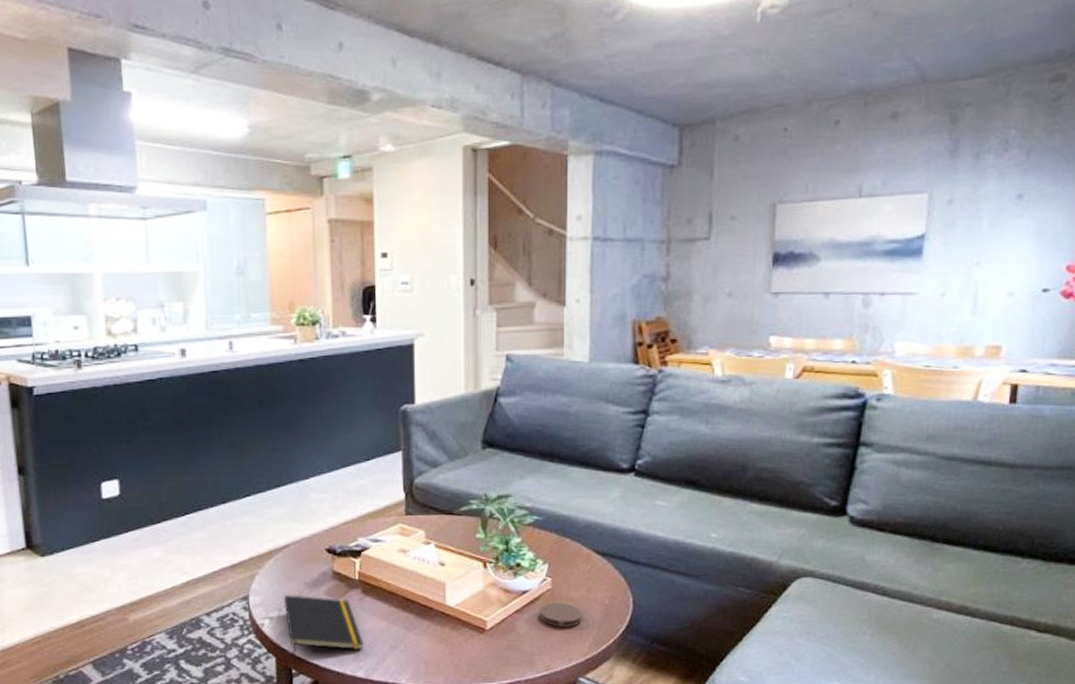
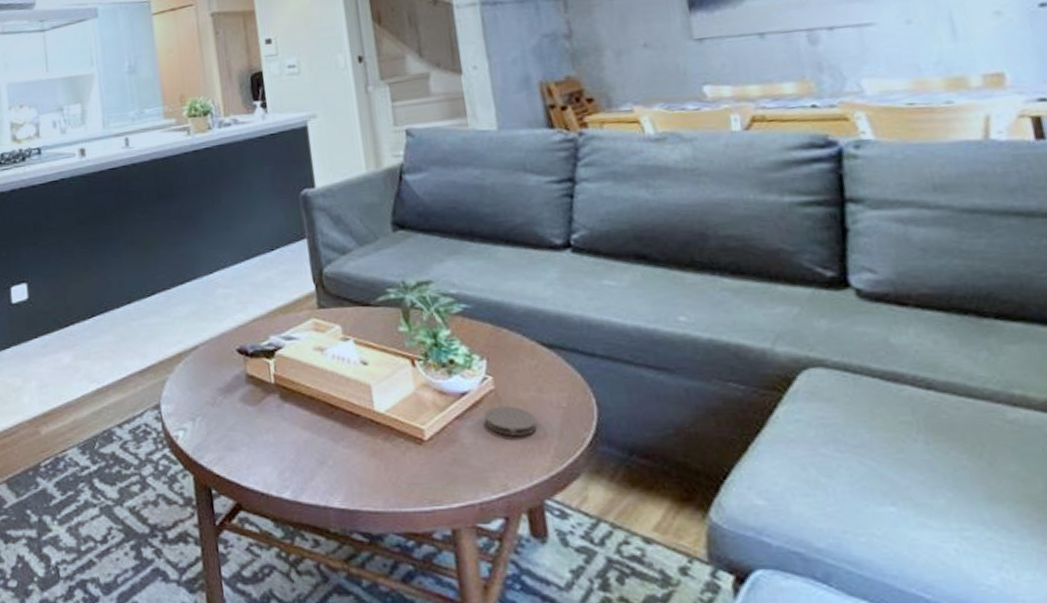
notepad: present [283,595,365,659] -> none [196,402,288,477]

